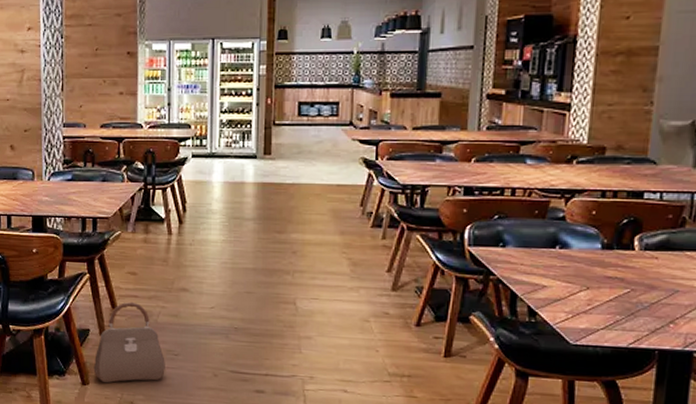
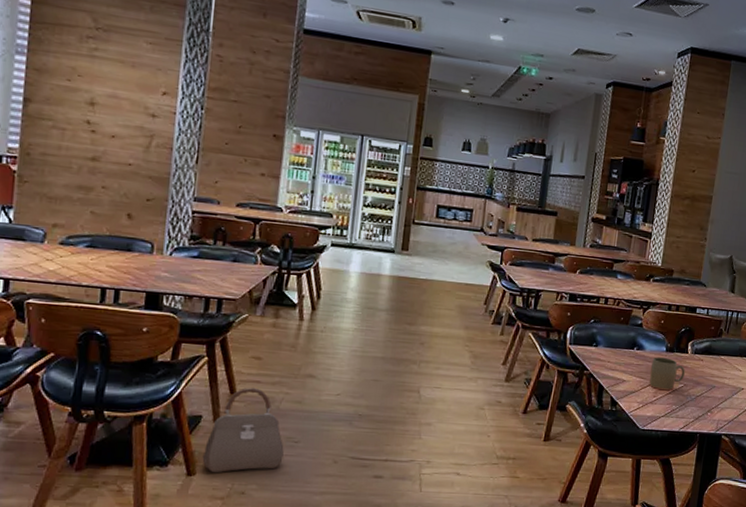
mug: none [579,256,632,298] -> present [649,357,685,391]

